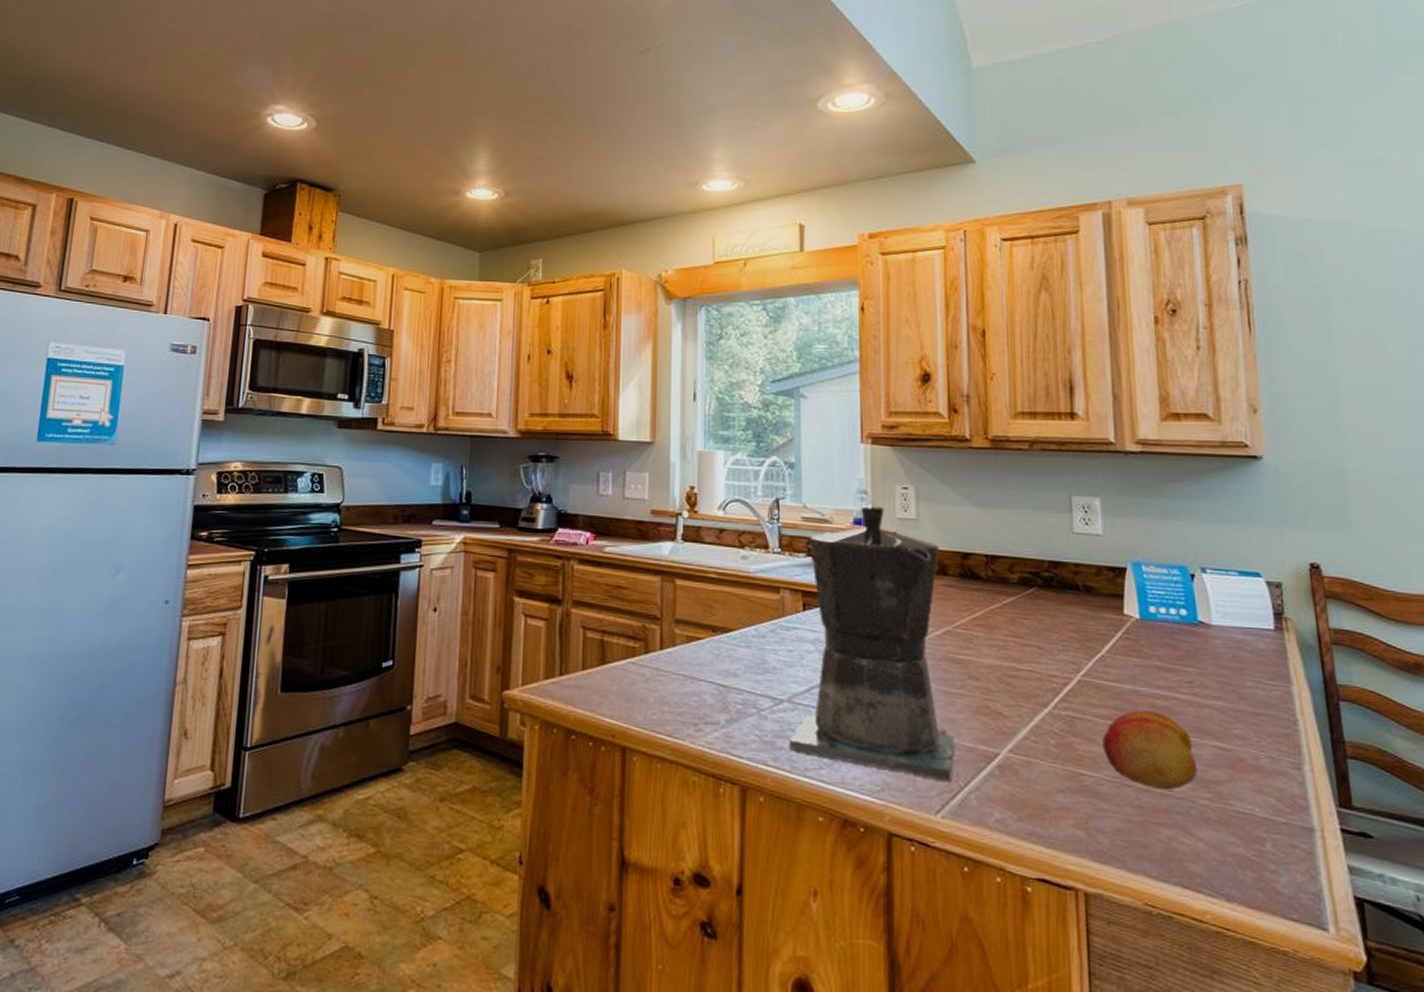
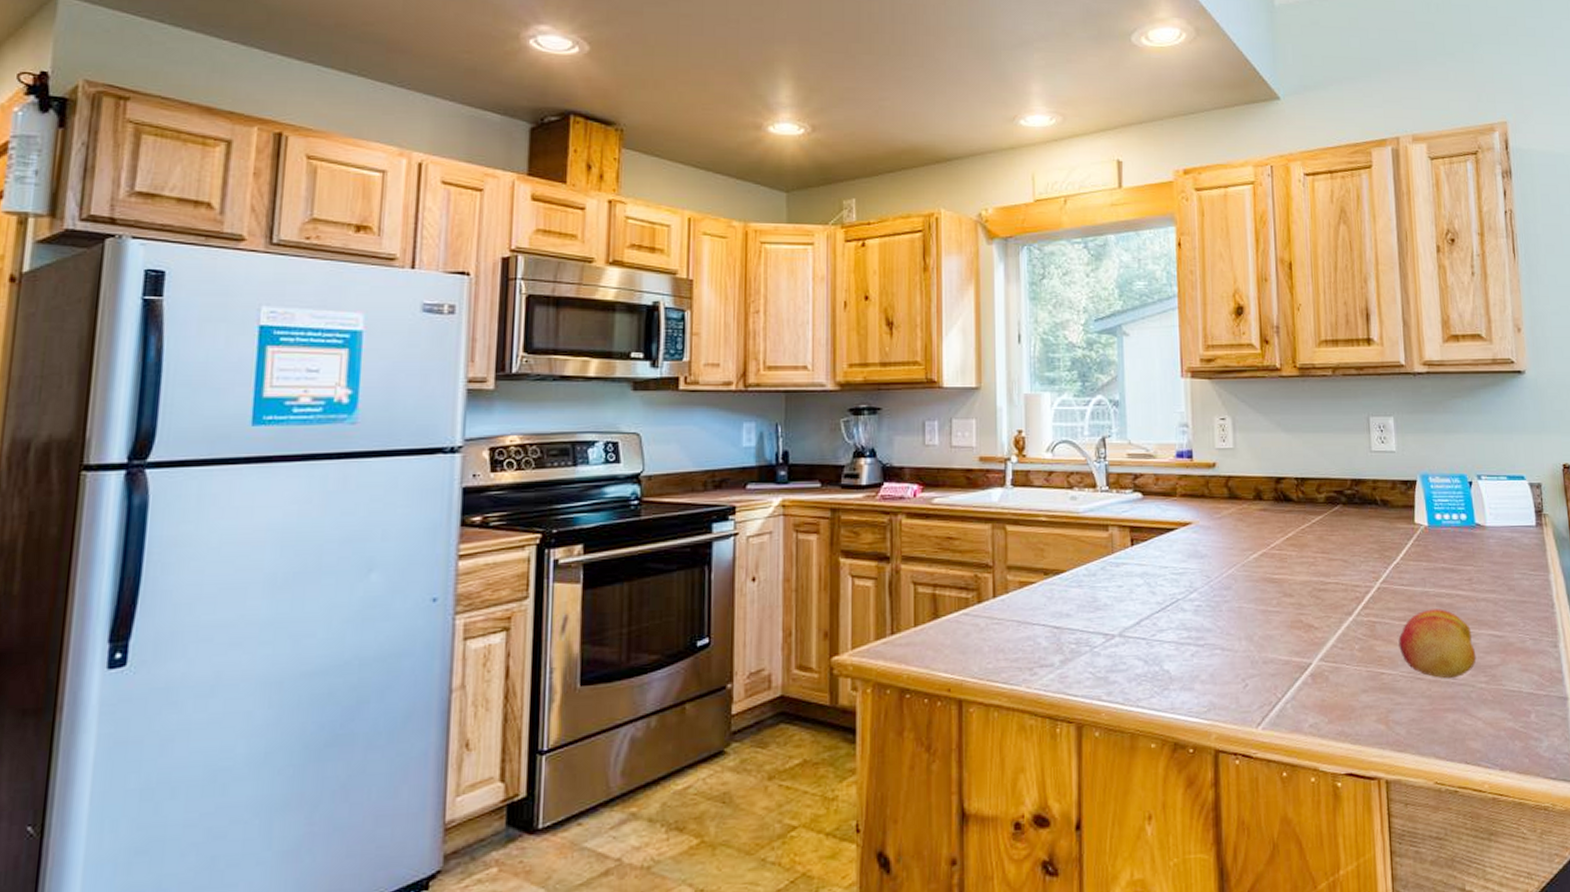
coffee maker: present [788,504,954,781] -> none [1121,437,1272,695]

